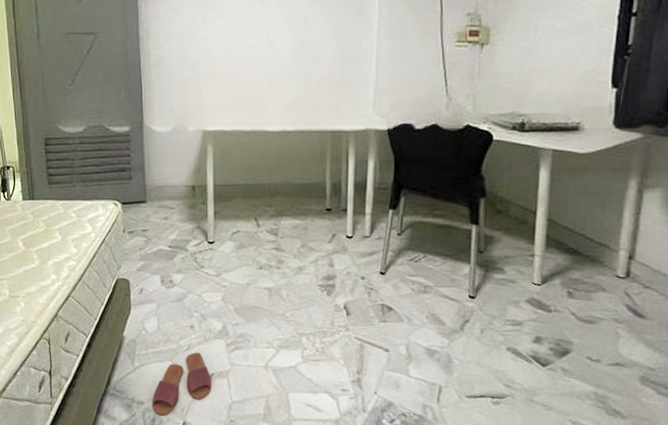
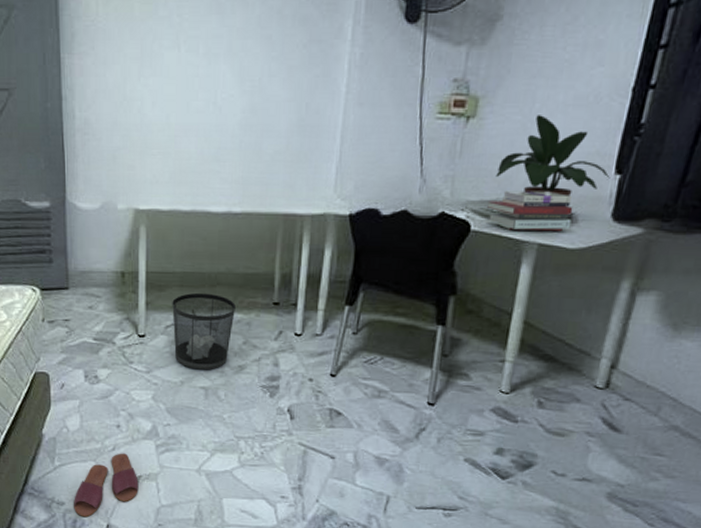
waste bin: none [237,202,293,272] -> present [172,292,236,370]
books: none [506,104,579,139] -> present [487,190,573,232]
potted plant: none [510,41,608,108] -> present [495,115,610,196]

